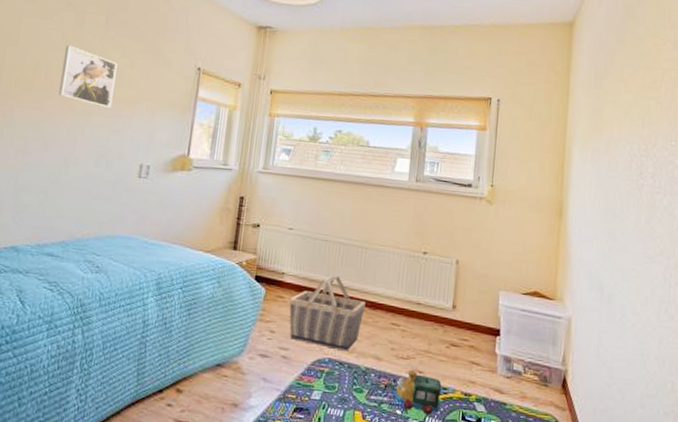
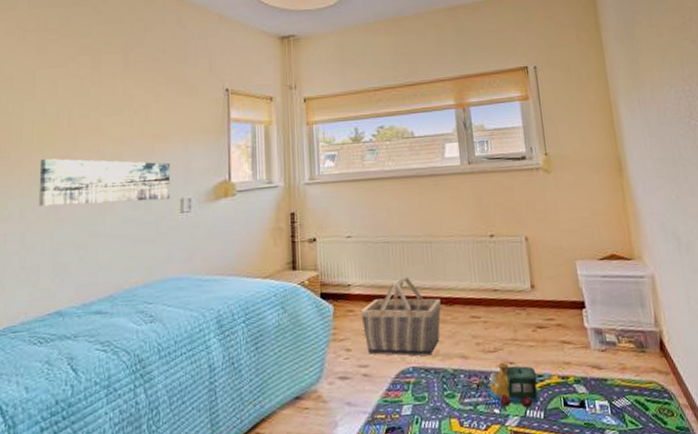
wall art: none [8,103,136,163] -> present [38,158,171,207]
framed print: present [58,46,117,109] -> none [84,90,142,147]

